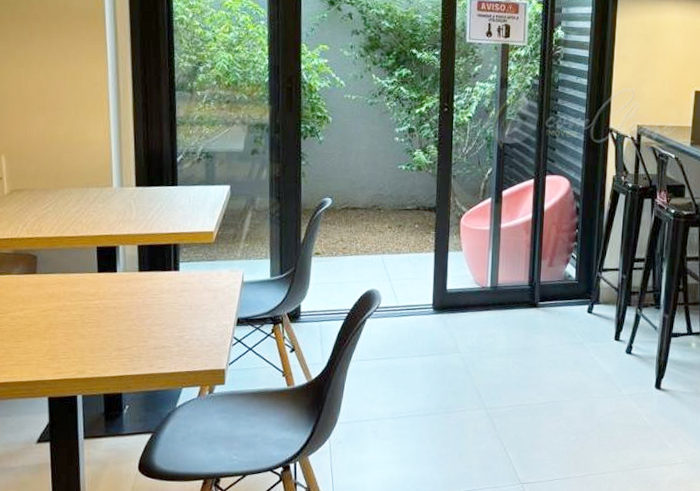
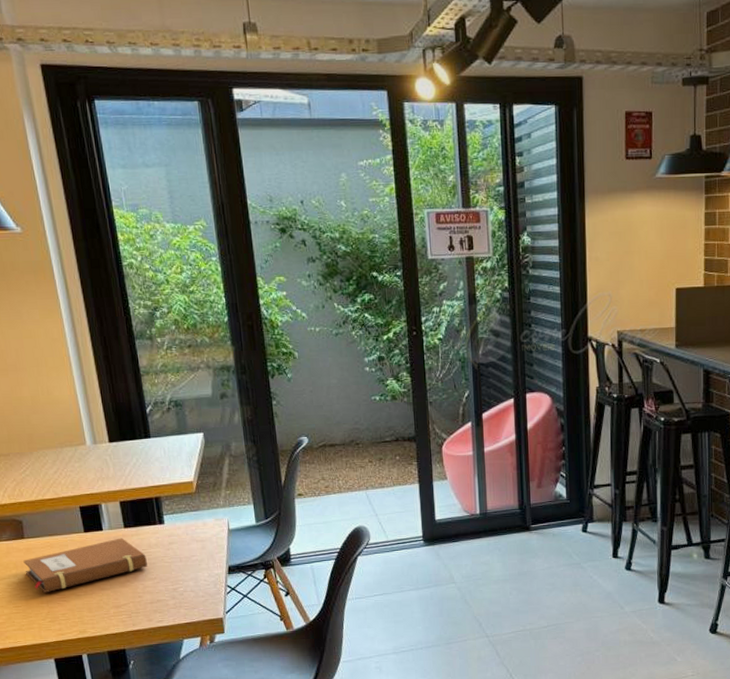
notebook: none [32,281,157,330] -> present [23,538,147,593]

